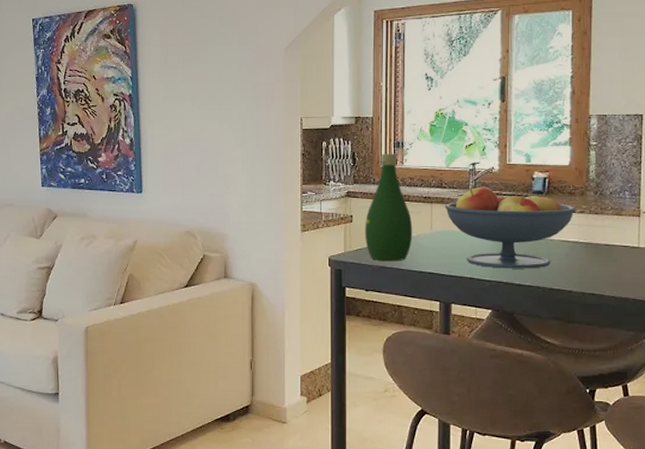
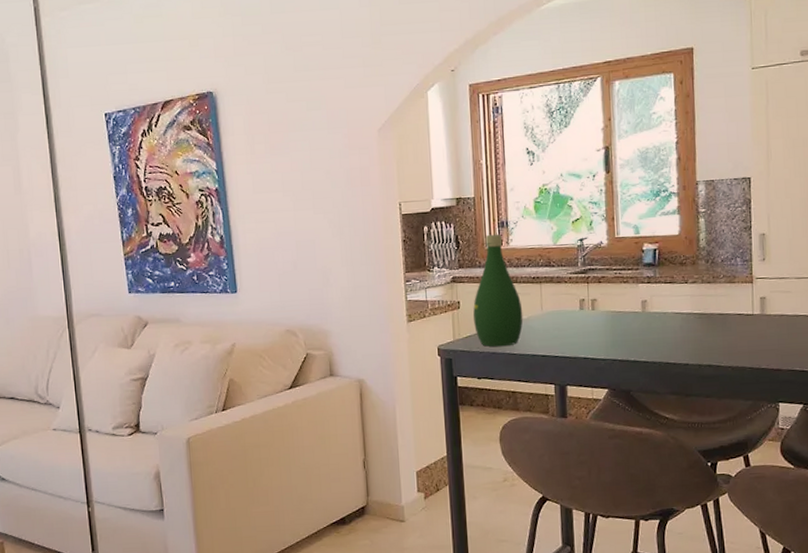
fruit bowl: present [444,186,576,269] -> none [554,262,688,346]

